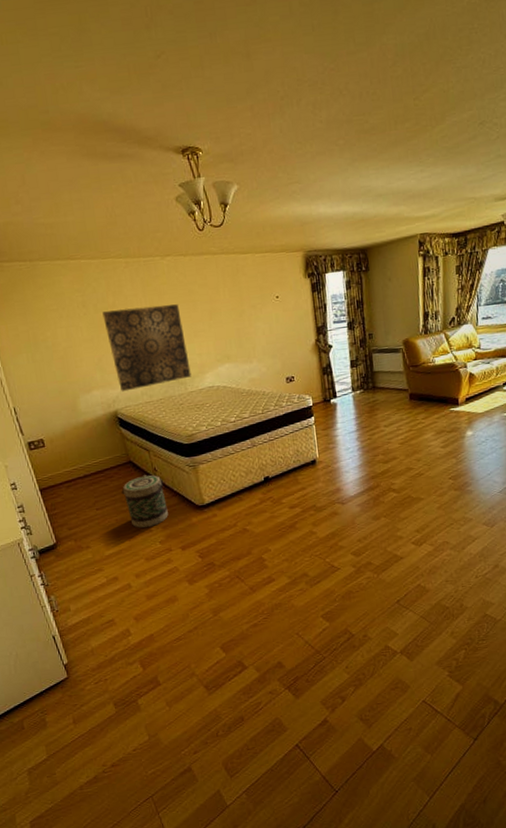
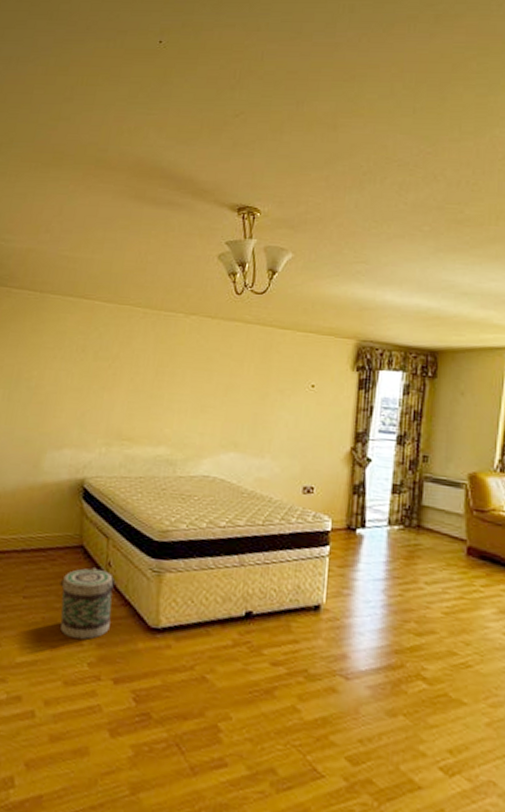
wall art: present [102,304,192,392] -> none [96,361,191,460]

